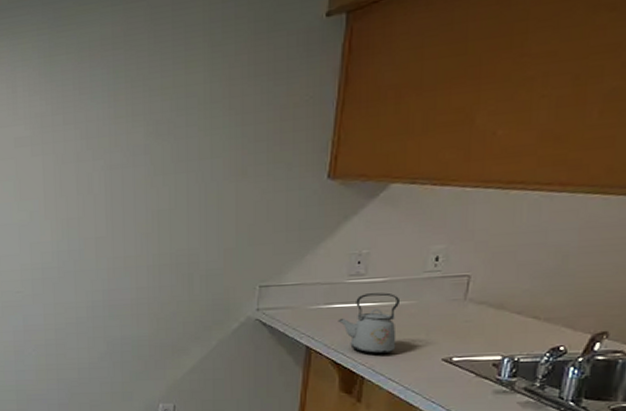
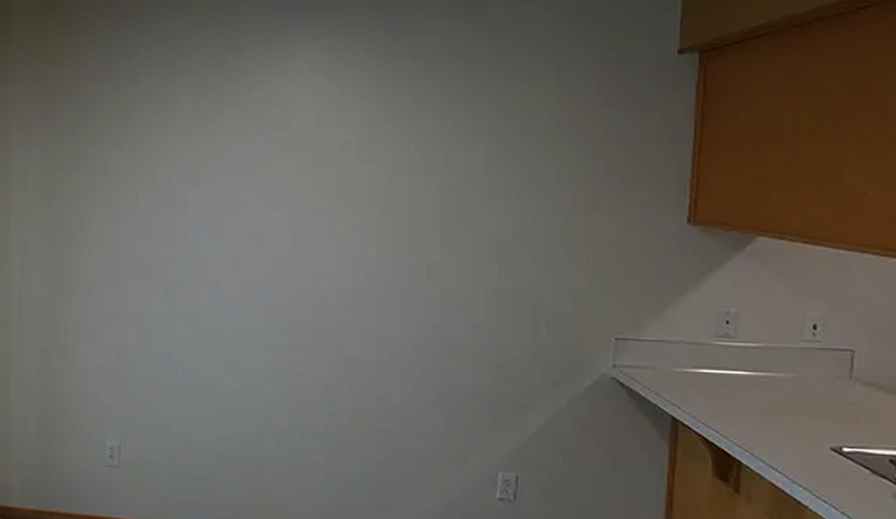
kettle: present [338,292,401,354] -> none [707,360,778,435]

